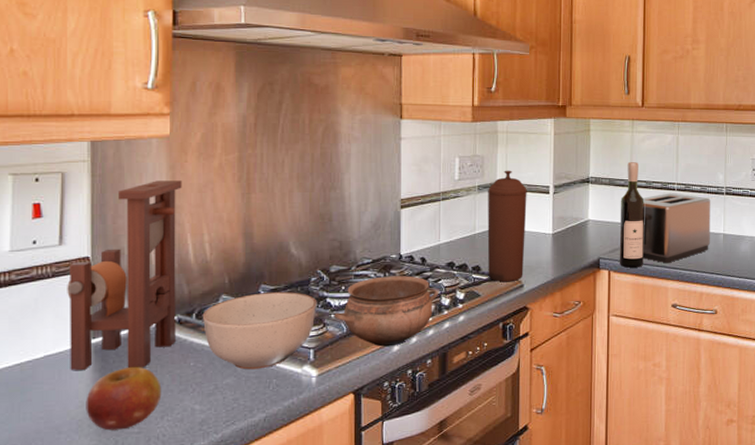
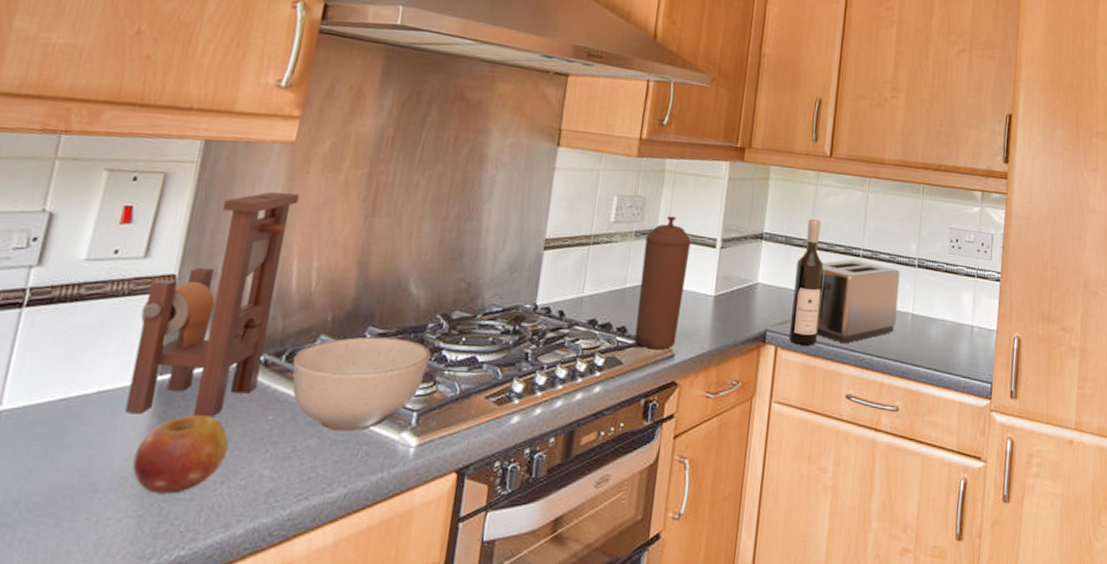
cooking pot: present [334,276,438,347] -> none [448,329,574,417]

